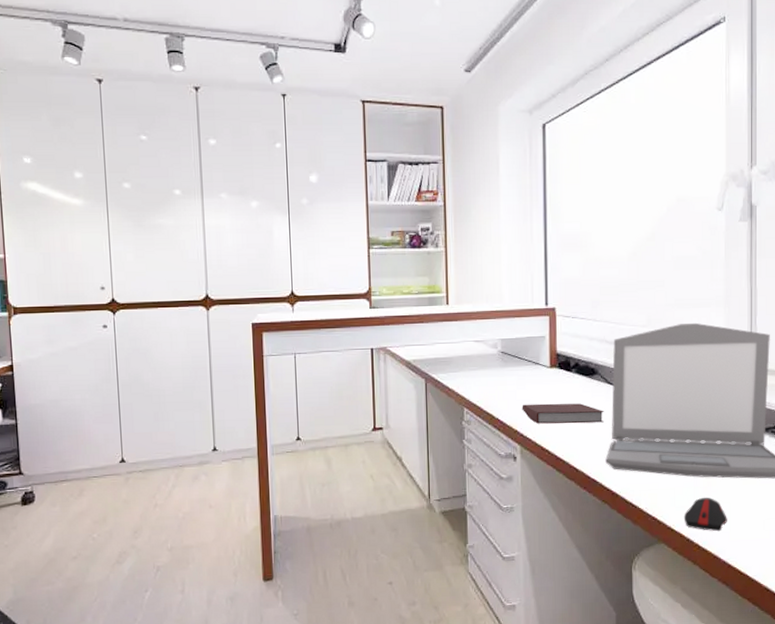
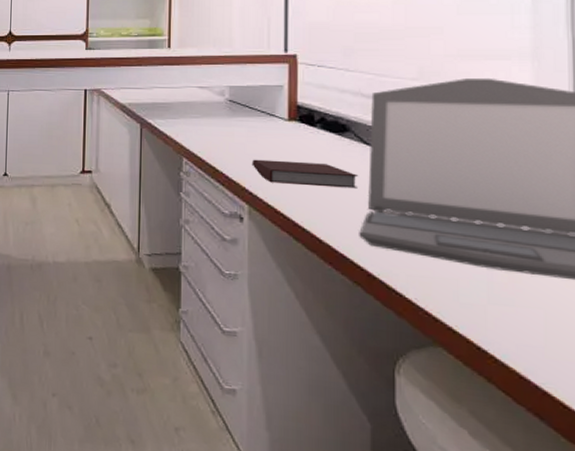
computer mouse: present [683,497,727,532] -> none [472,296,541,345]

